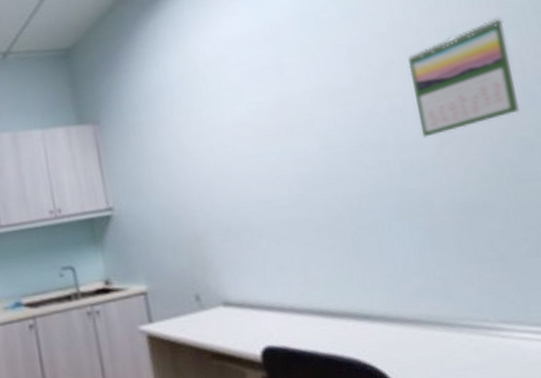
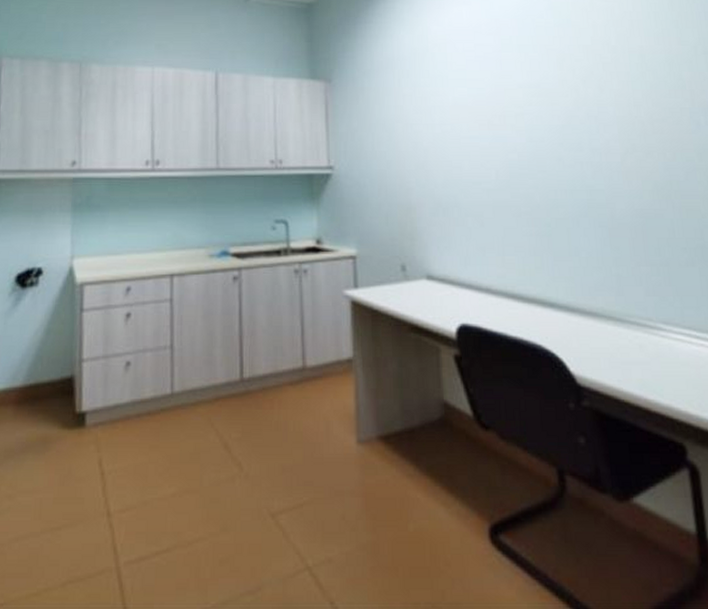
calendar: present [408,17,521,138] -> none [605,52,688,145]

